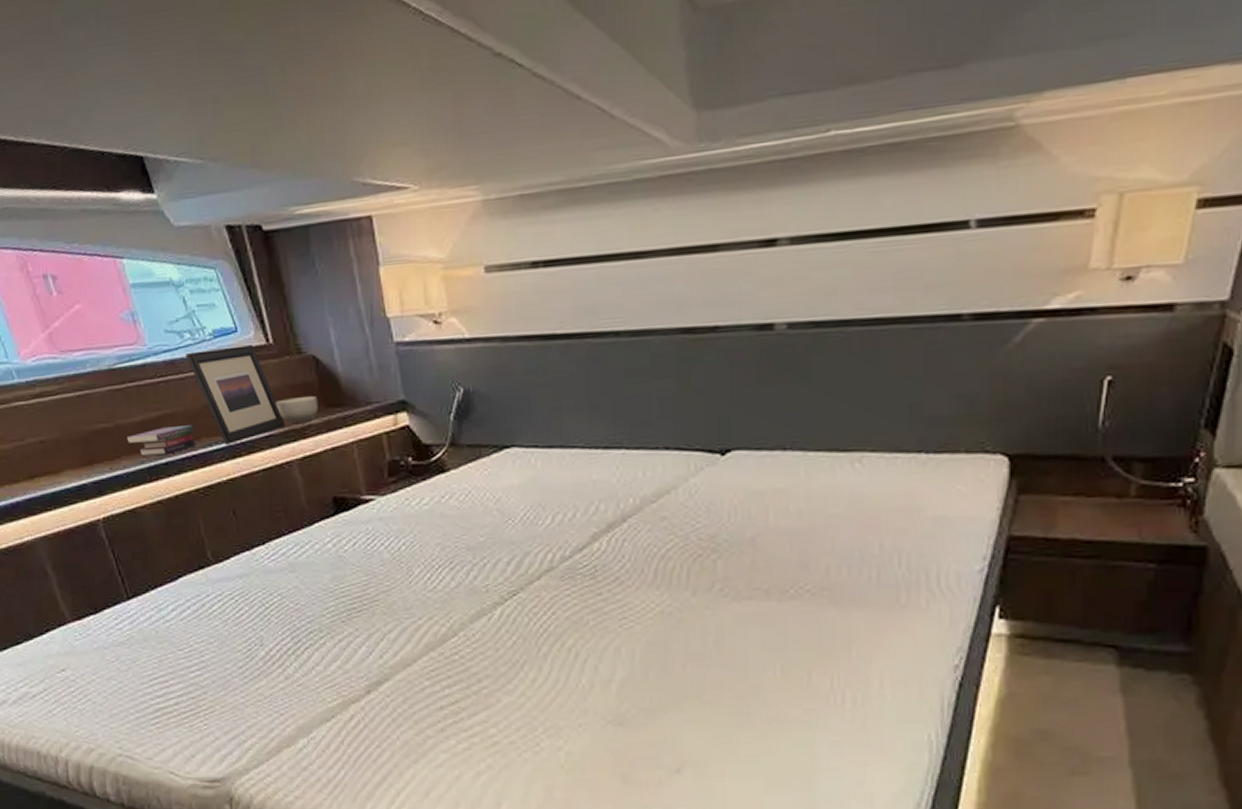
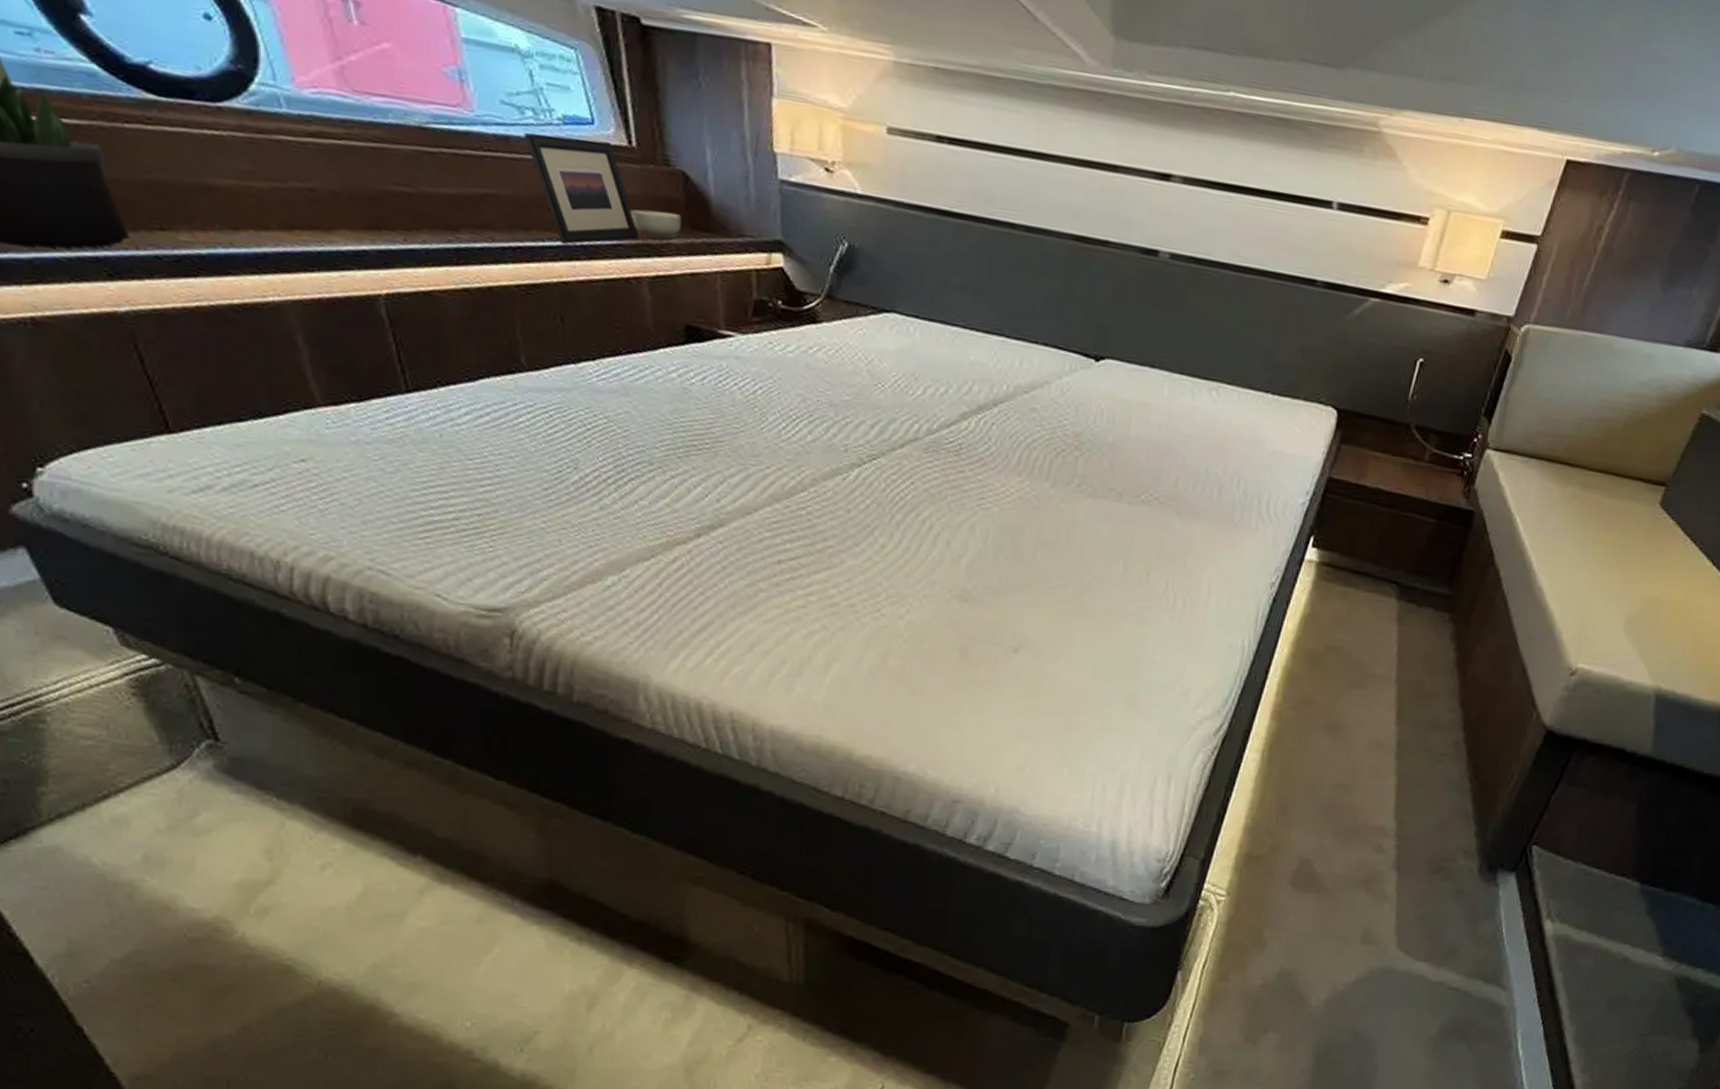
books: present [126,425,196,456] -> none [431,207,524,239]

